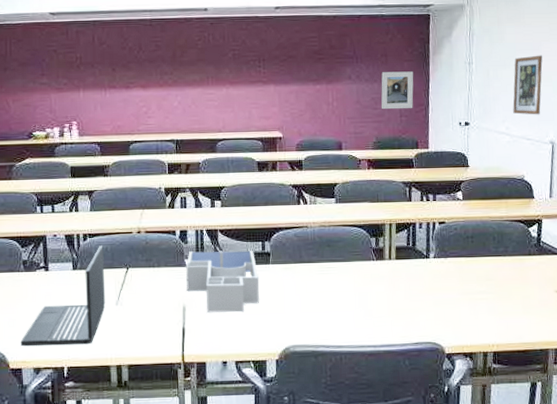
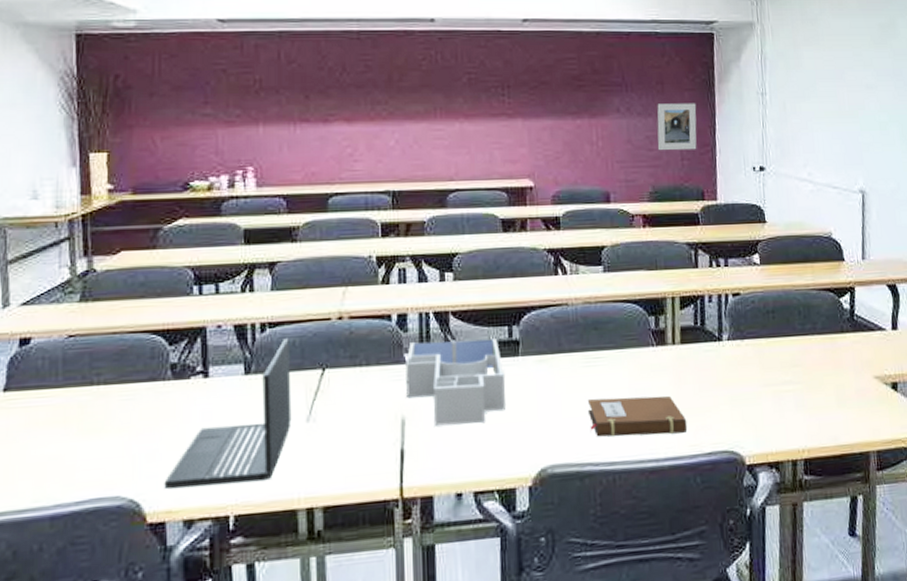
notebook: none [321,298,399,327] -> present [587,396,688,437]
wall art: present [513,55,543,115] -> none [814,85,848,158]

